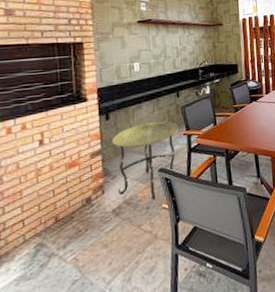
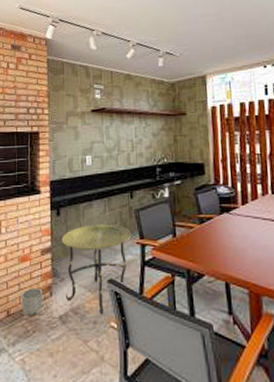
planter: none [70,188,95,218] -> present [21,287,43,317]

